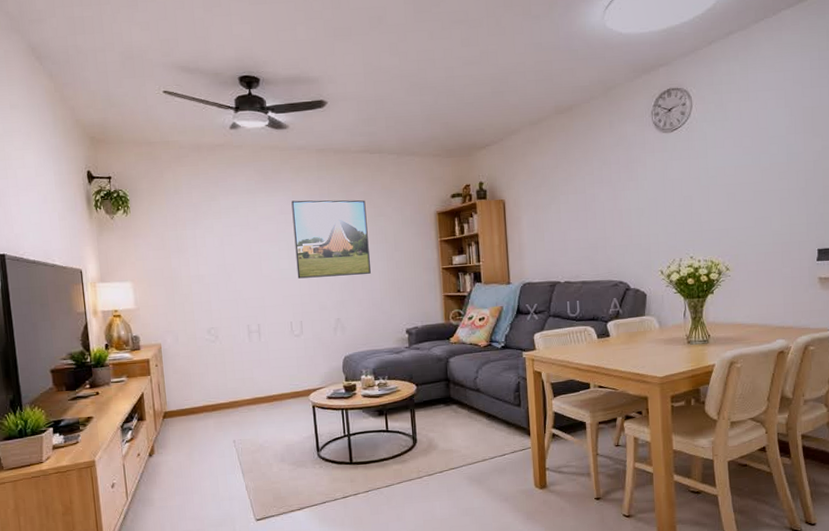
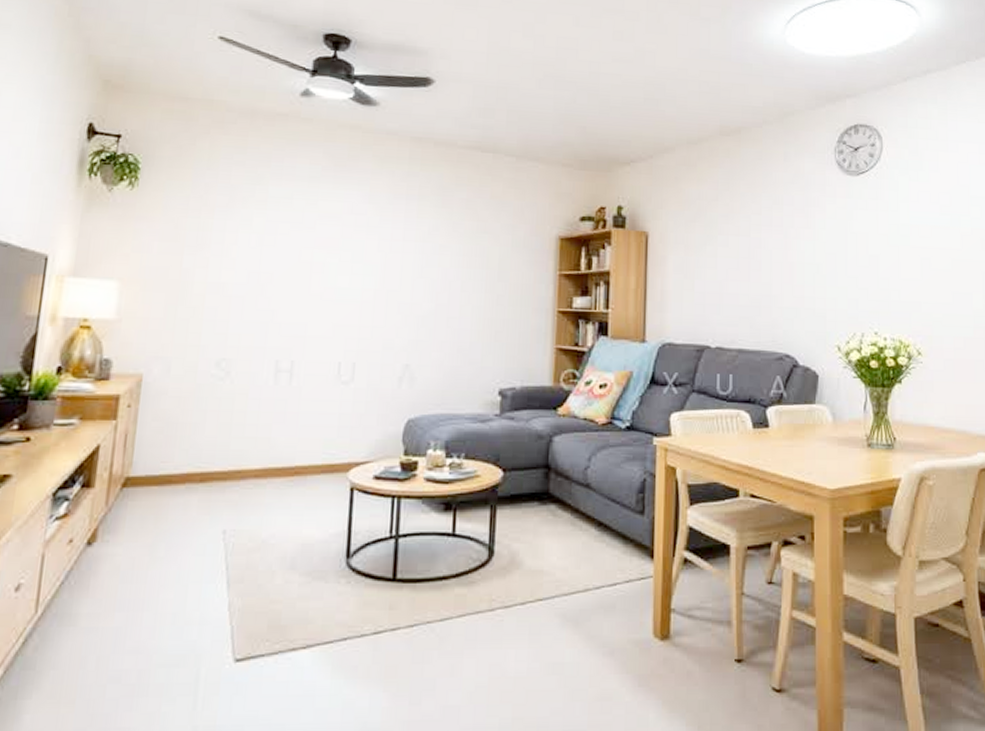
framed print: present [291,200,371,279] -> none [359,198,467,308]

